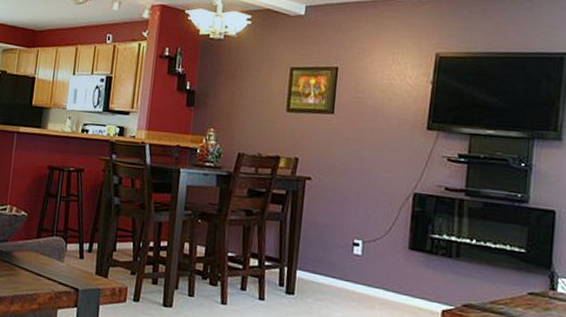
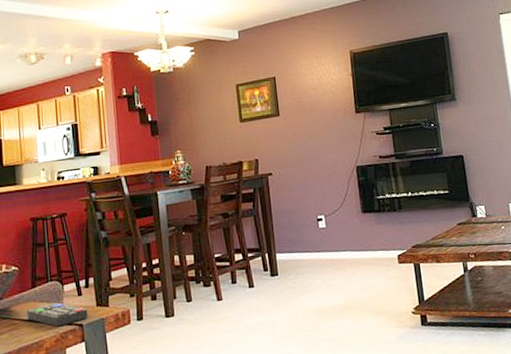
remote control: none [26,258,86,286] -> present [27,302,88,327]

